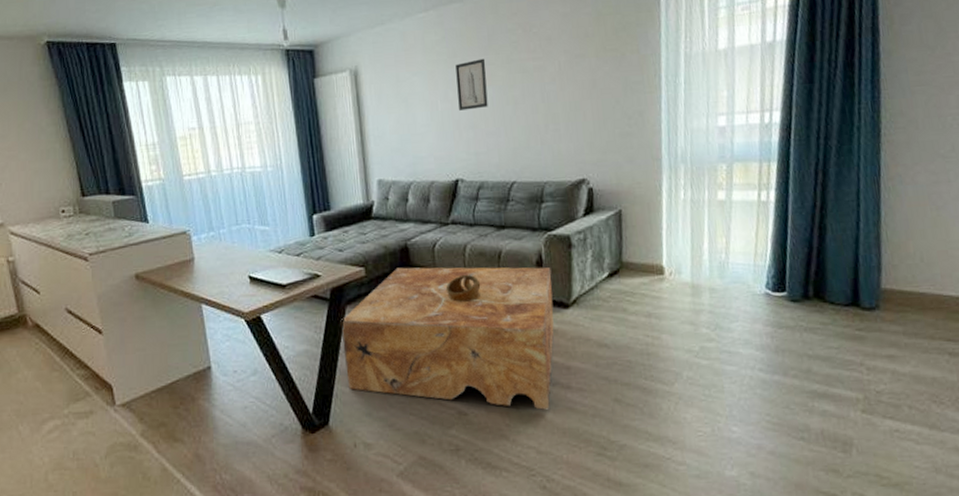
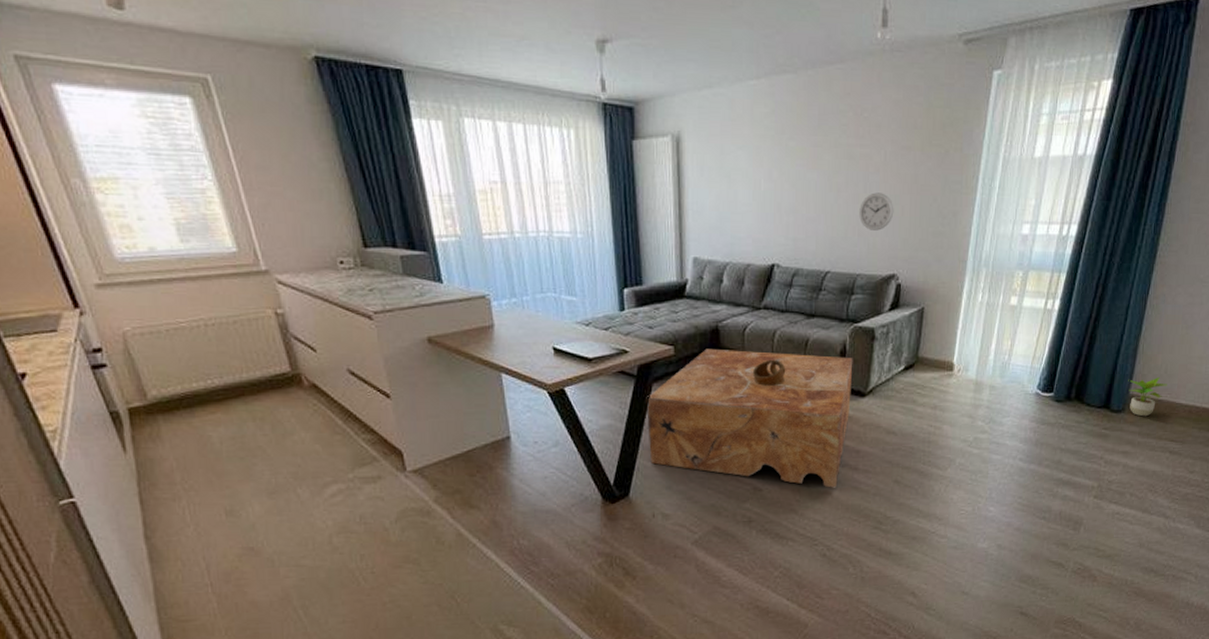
wall art: present [455,58,488,111] -> none [782,139,813,193]
wall clock: none [539,100,576,138] -> present [859,192,894,231]
potted plant: none [876,266,927,314] -> present [1128,376,1167,417]

